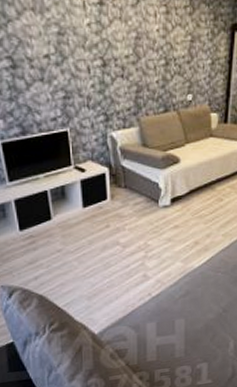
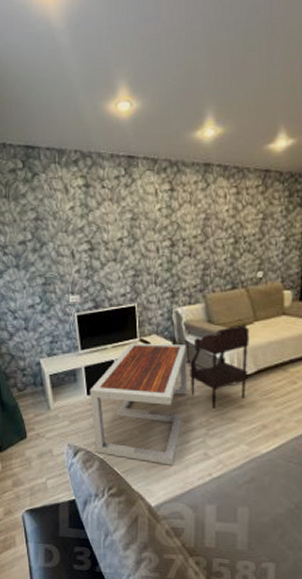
coffee table: none [22,170,125,292] -> present [89,344,187,466]
side table: none [127,147,182,231] -> present [190,324,250,409]

